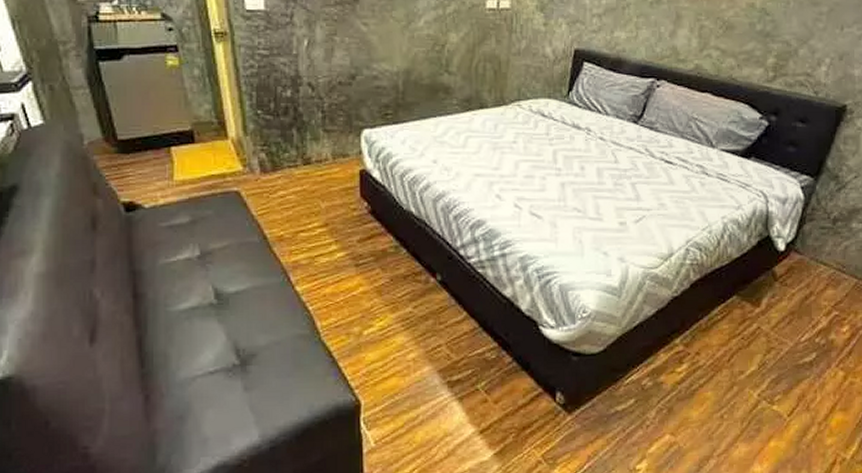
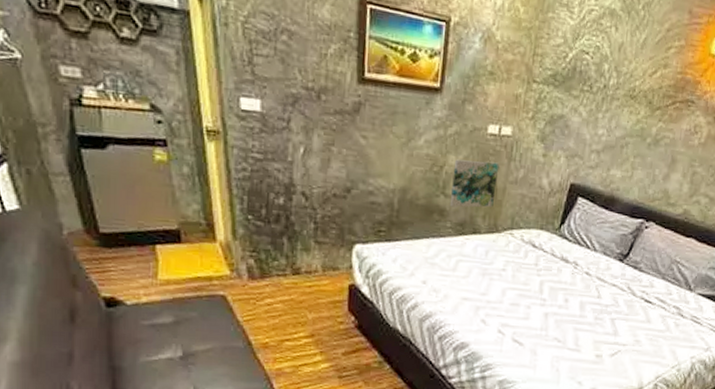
wall art: none [454,36,501,84] -> present [449,159,500,208]

